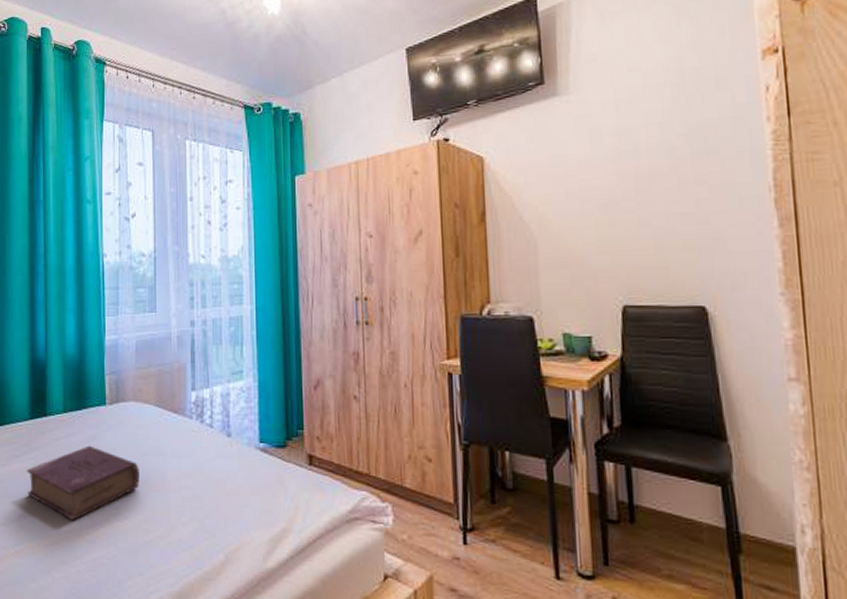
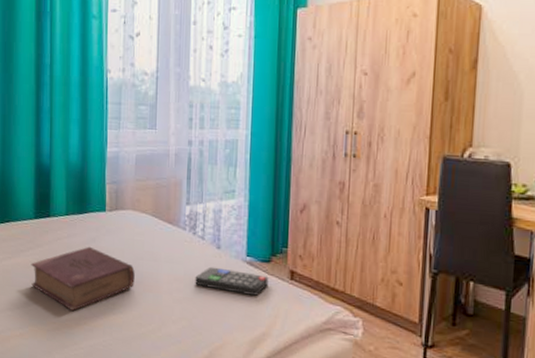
remote control: none [205,457,286,486] -> present [195,266,269,296]

